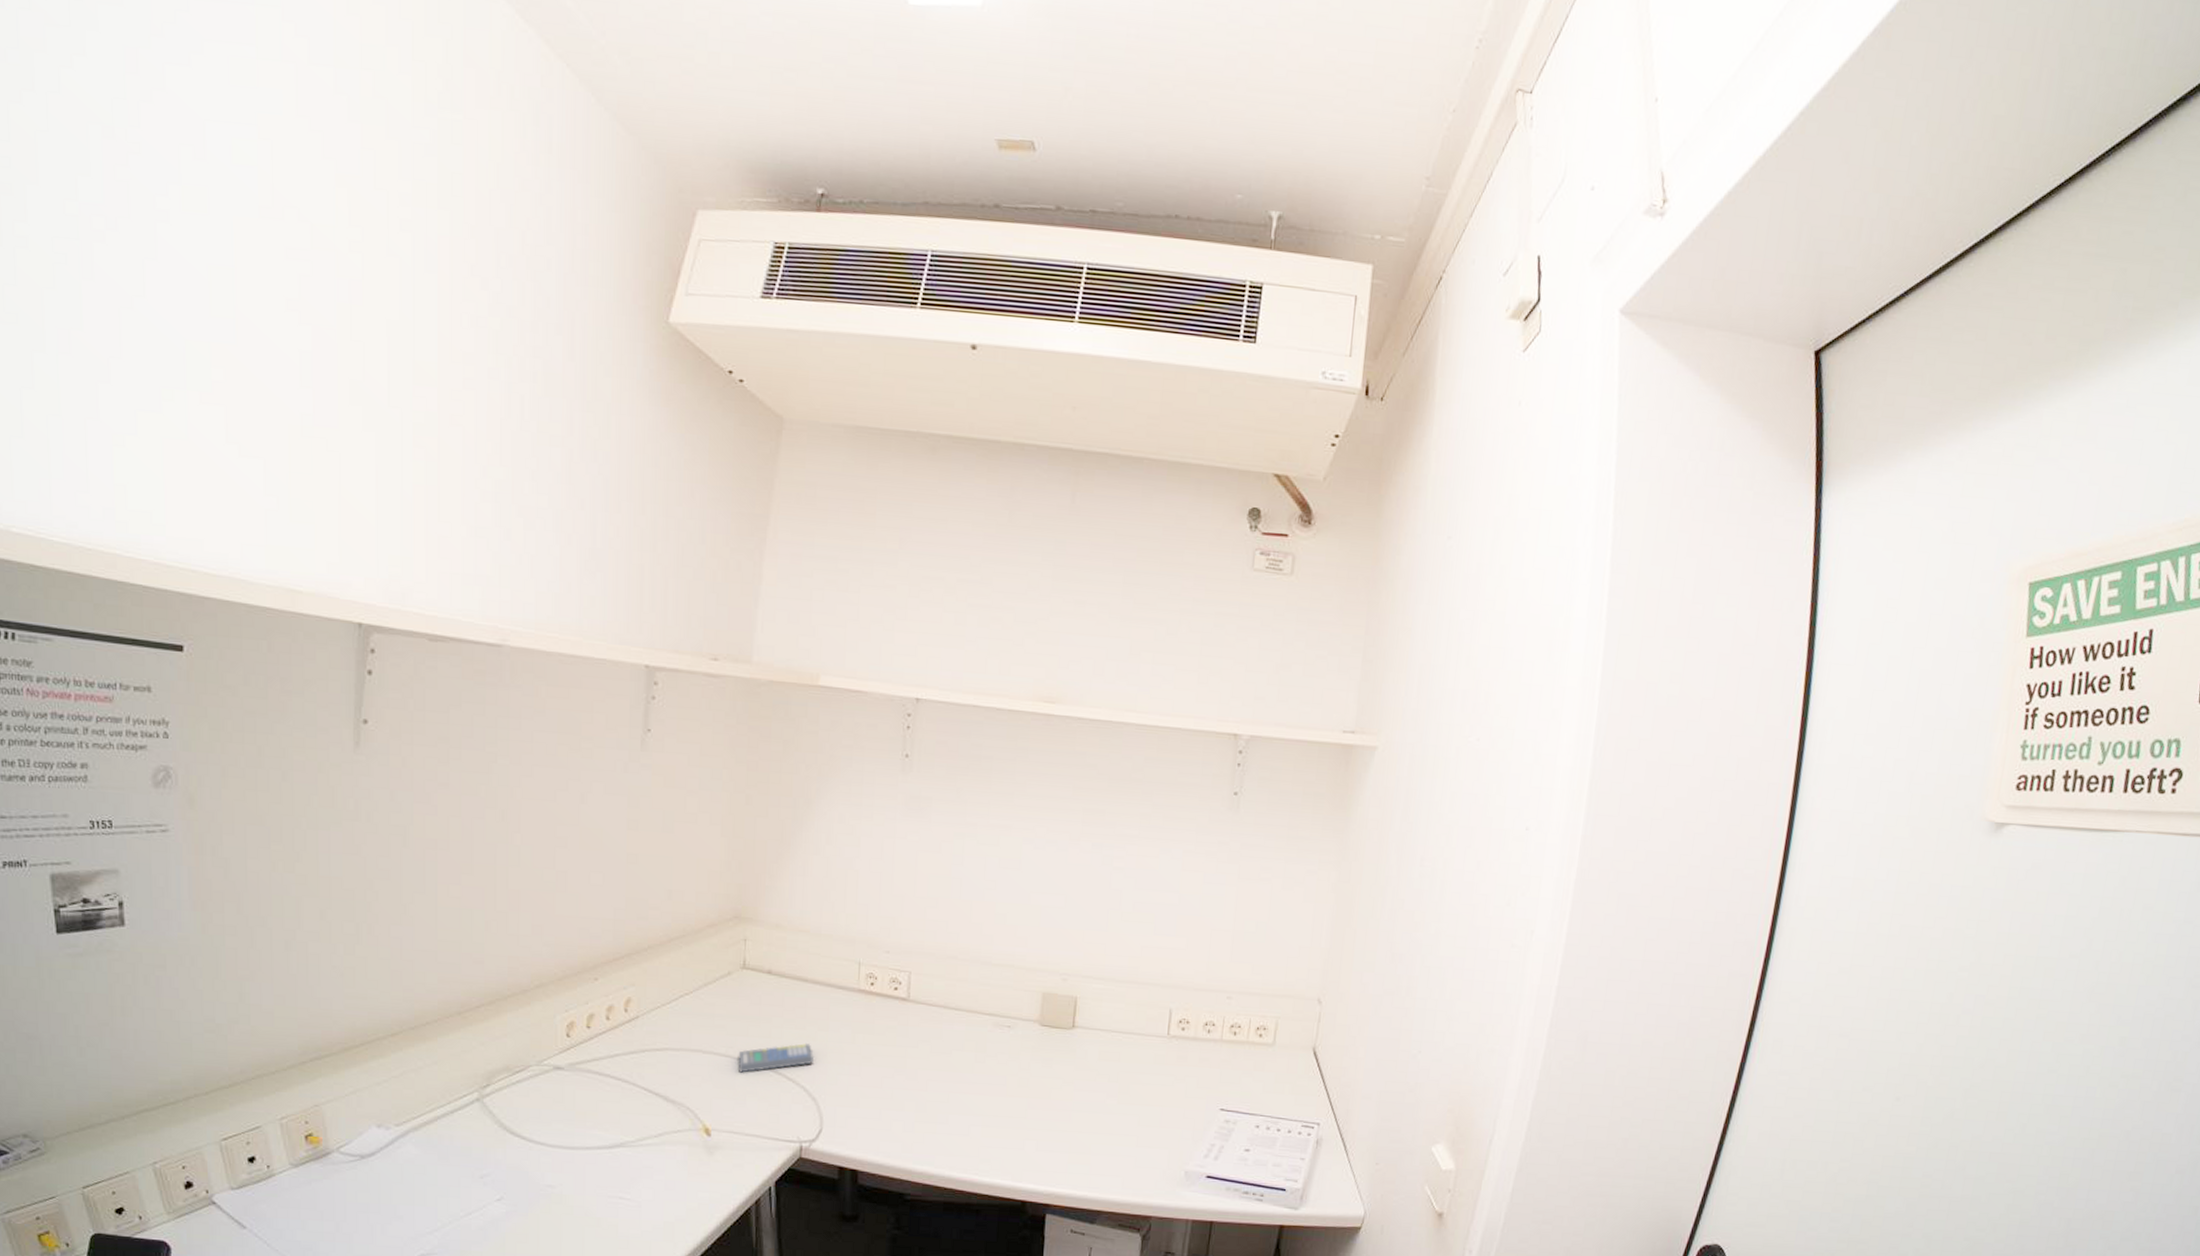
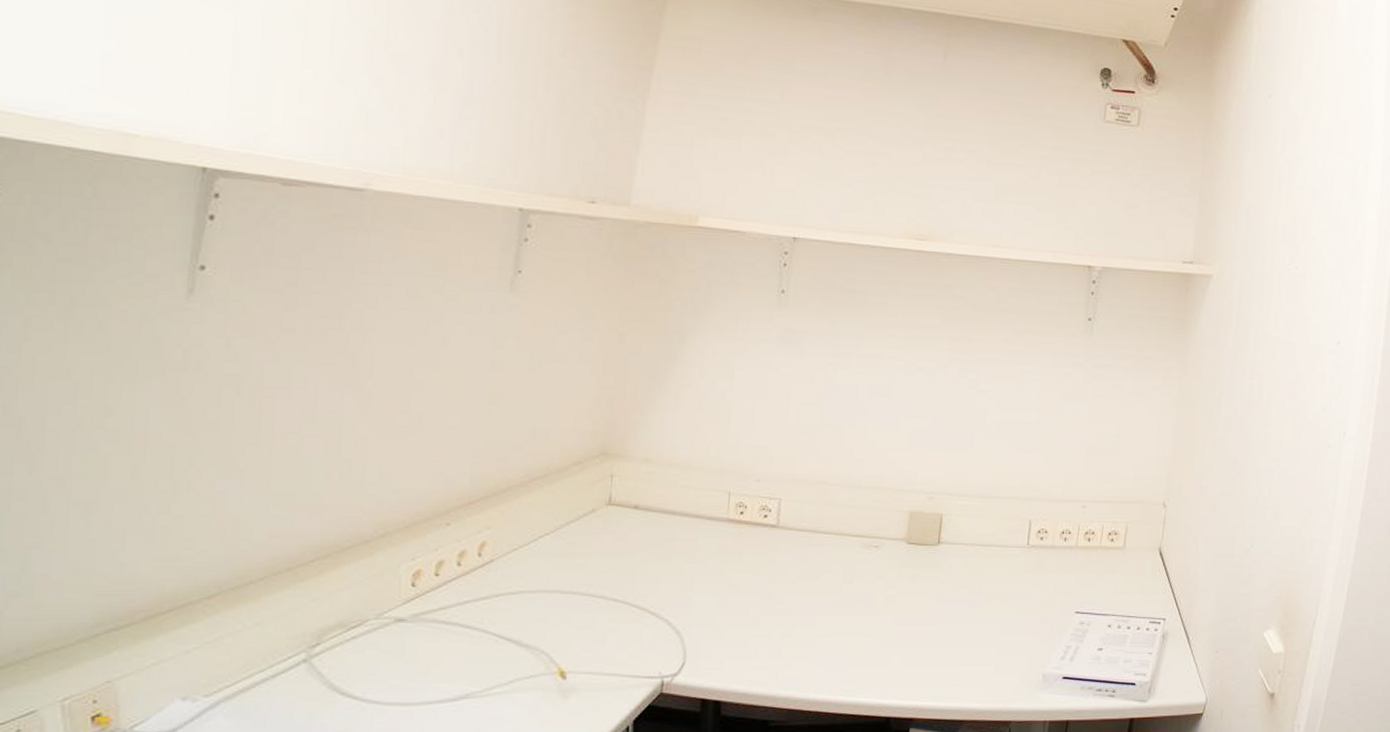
calculator: present [738,1042,815,1073] -> none [599,575,680,611]

